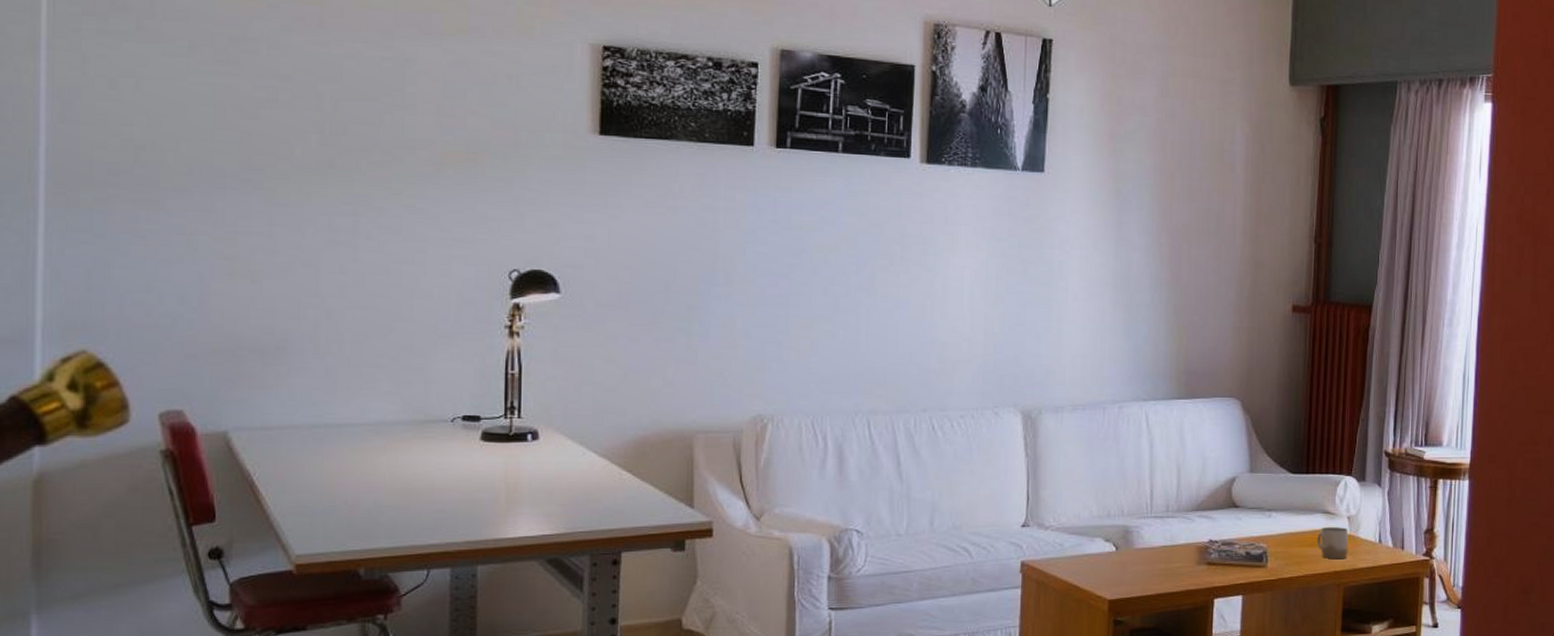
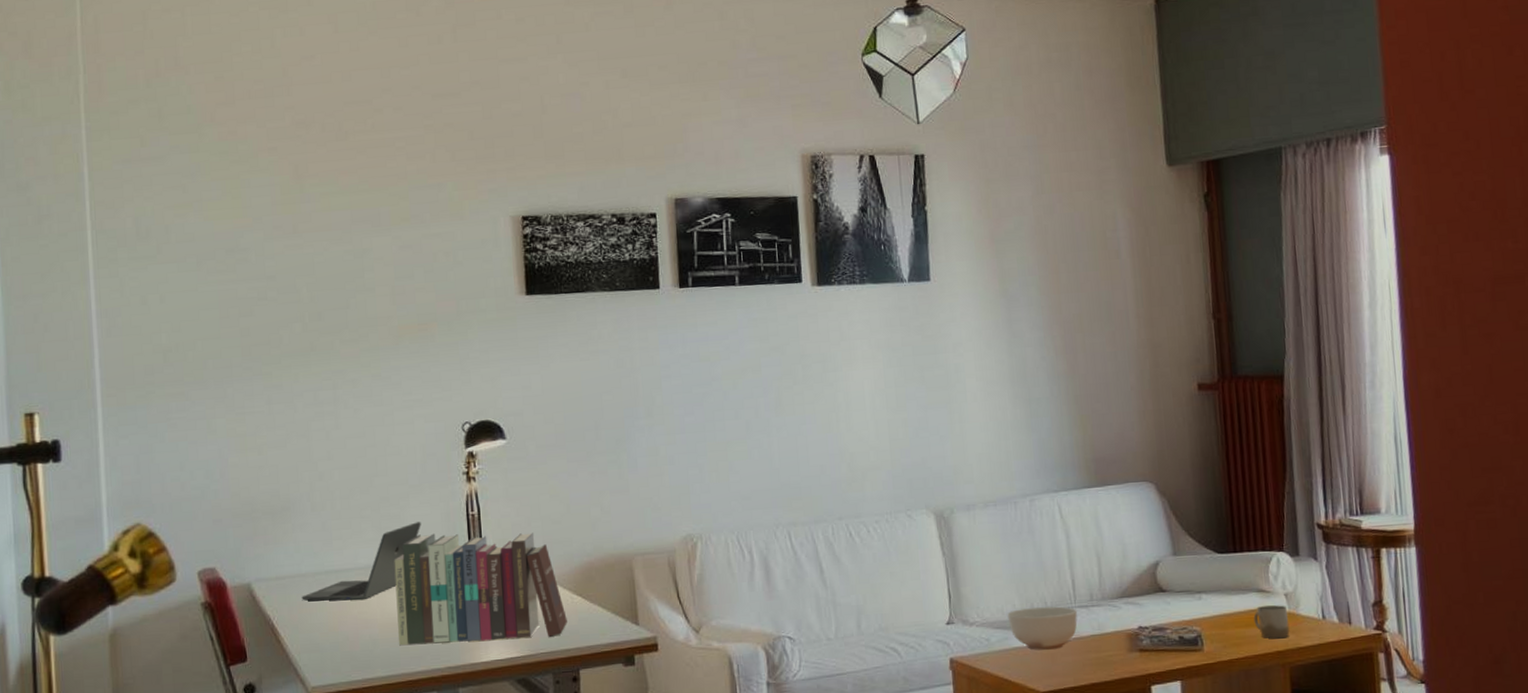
laptop: none [292,377,449,461] -> present [301,522,421,601]
books: none [410,391,612,516] -> present [394,533,567,646]
bowl: none [1083,515,1153,558] -> present [1007,606,1078,651]

